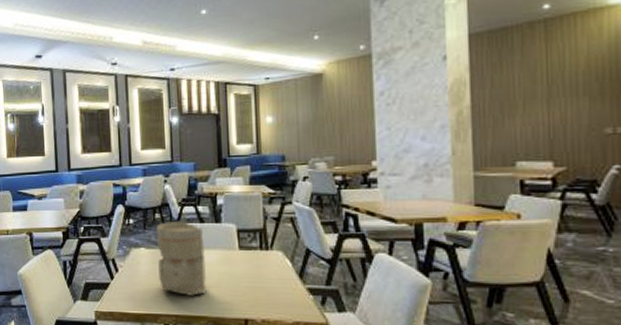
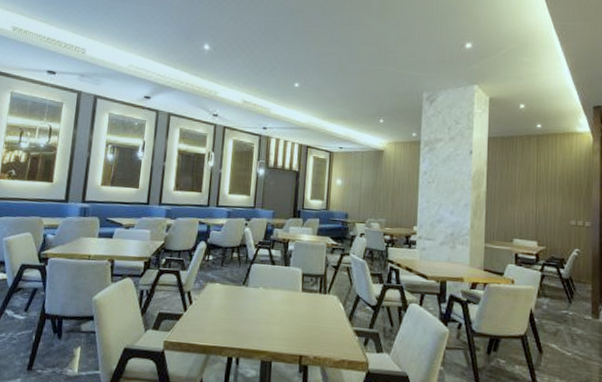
vase: present [157,220,206,296] -> none [229,261,274,331]

